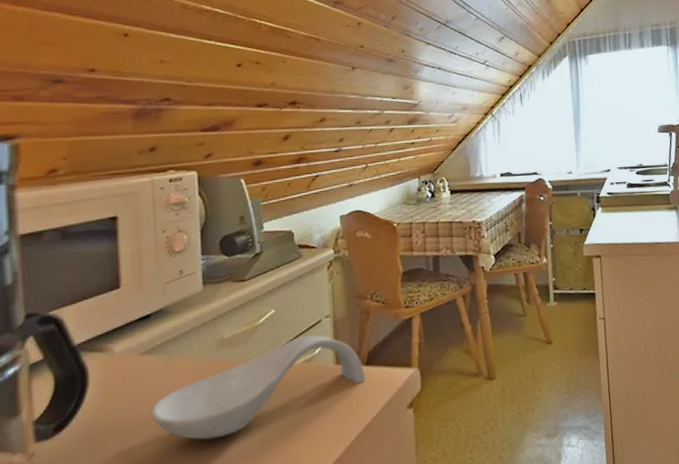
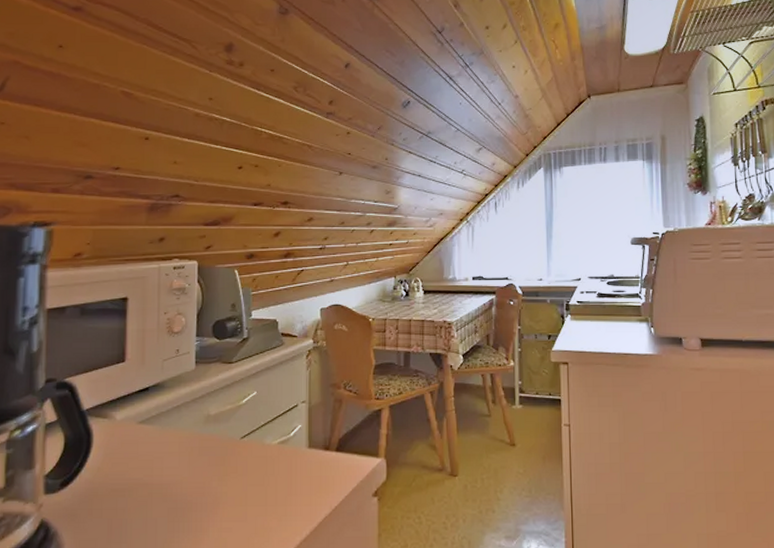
spoon rest: present [151,334,366,440] -> none [143,418,336,507]

